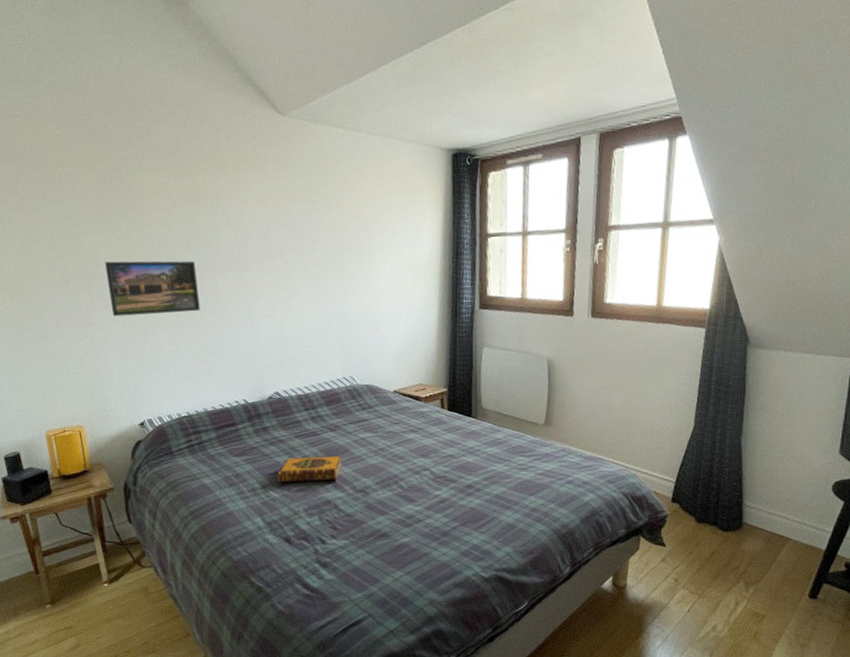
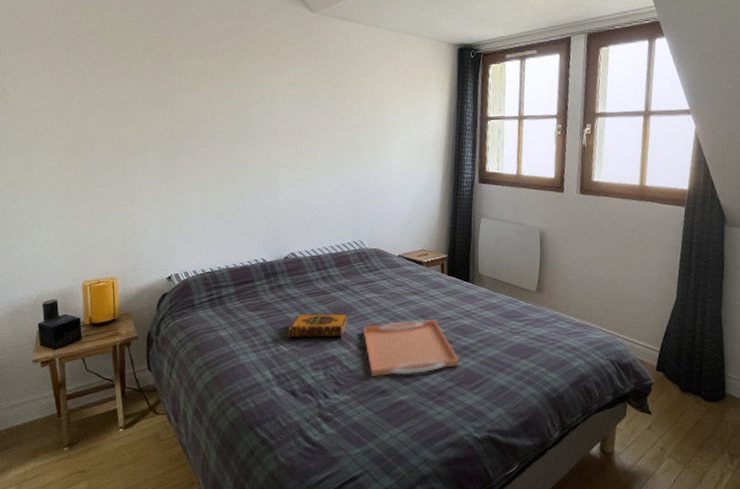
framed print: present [105,260,201,317] -> none [151,132,230,180]
serving tray: none [359,458,464,520] -> present [363,320,460,376]

